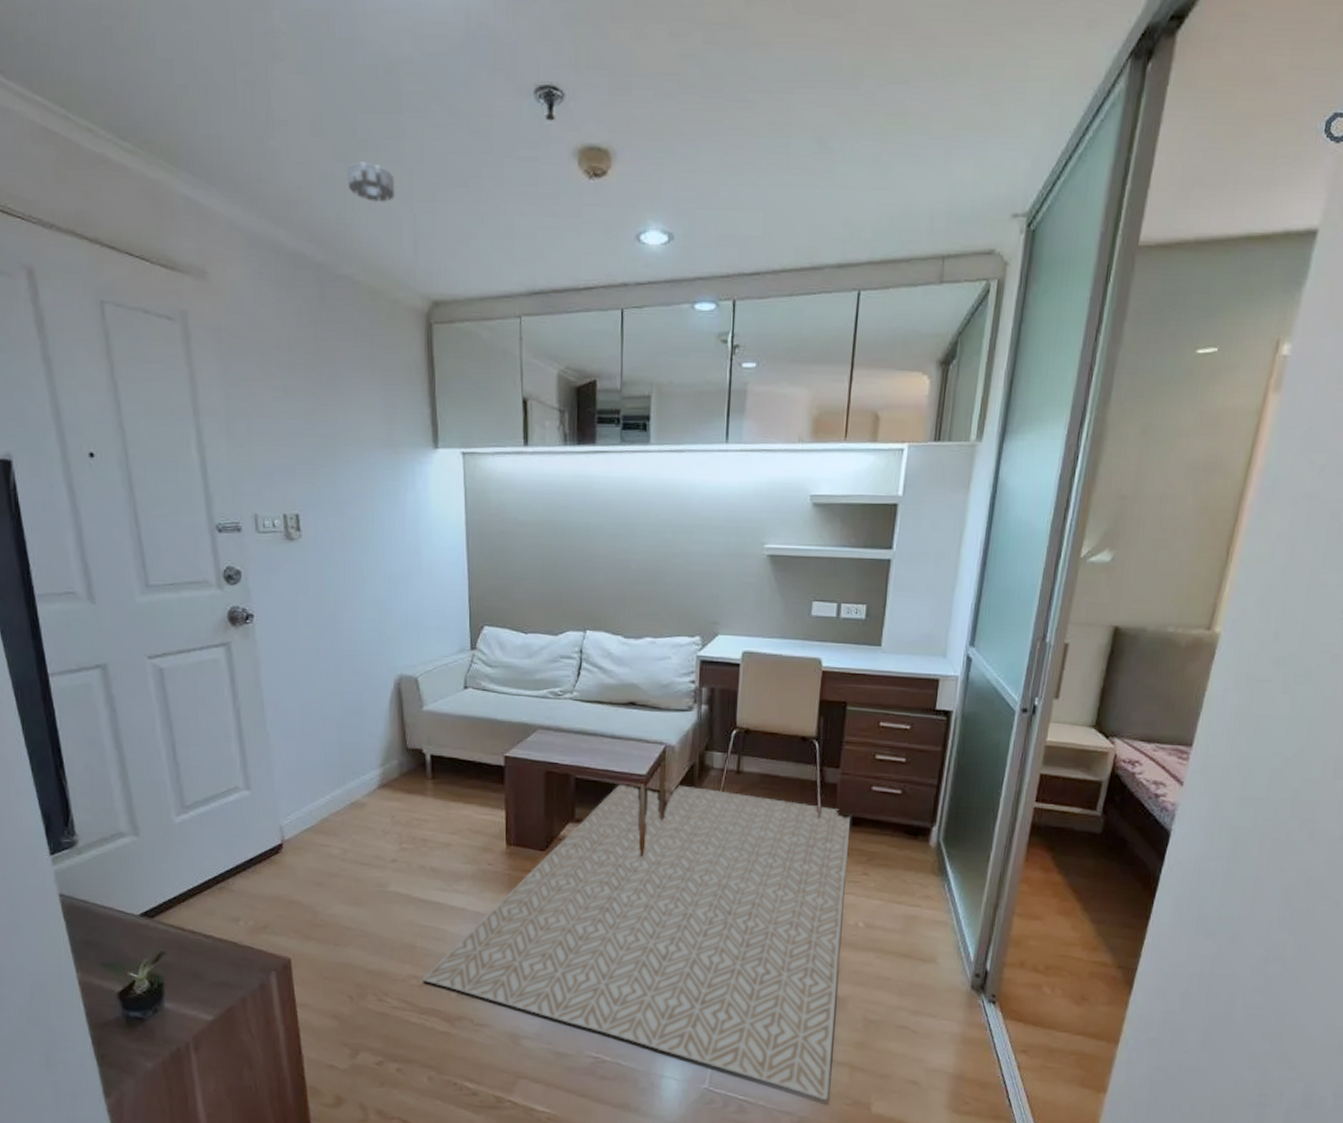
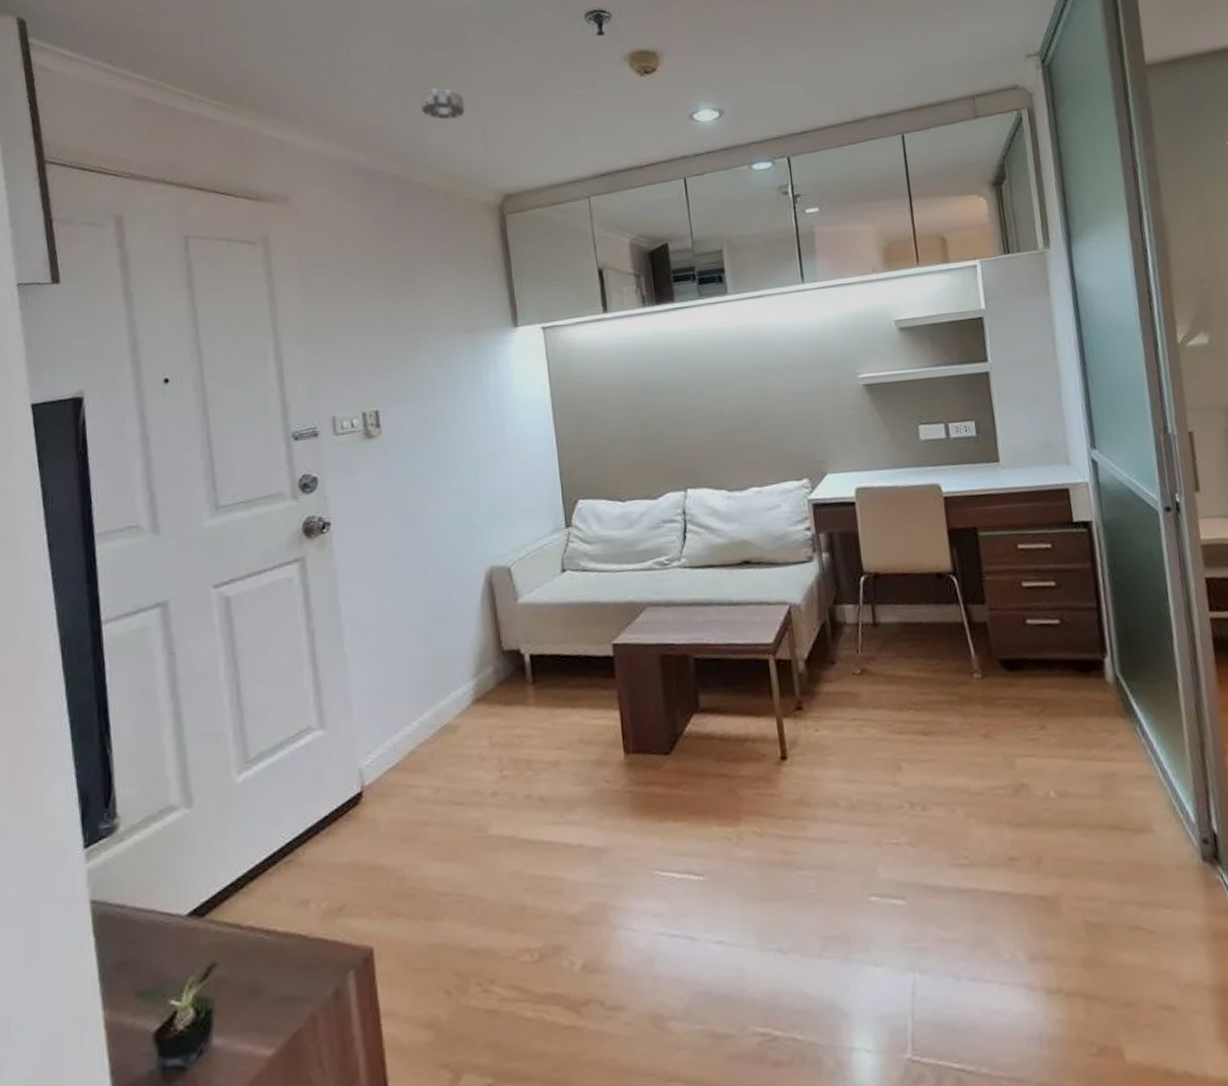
rug: present [422,784,850,1101] -> none [536,649,1067,1054]

